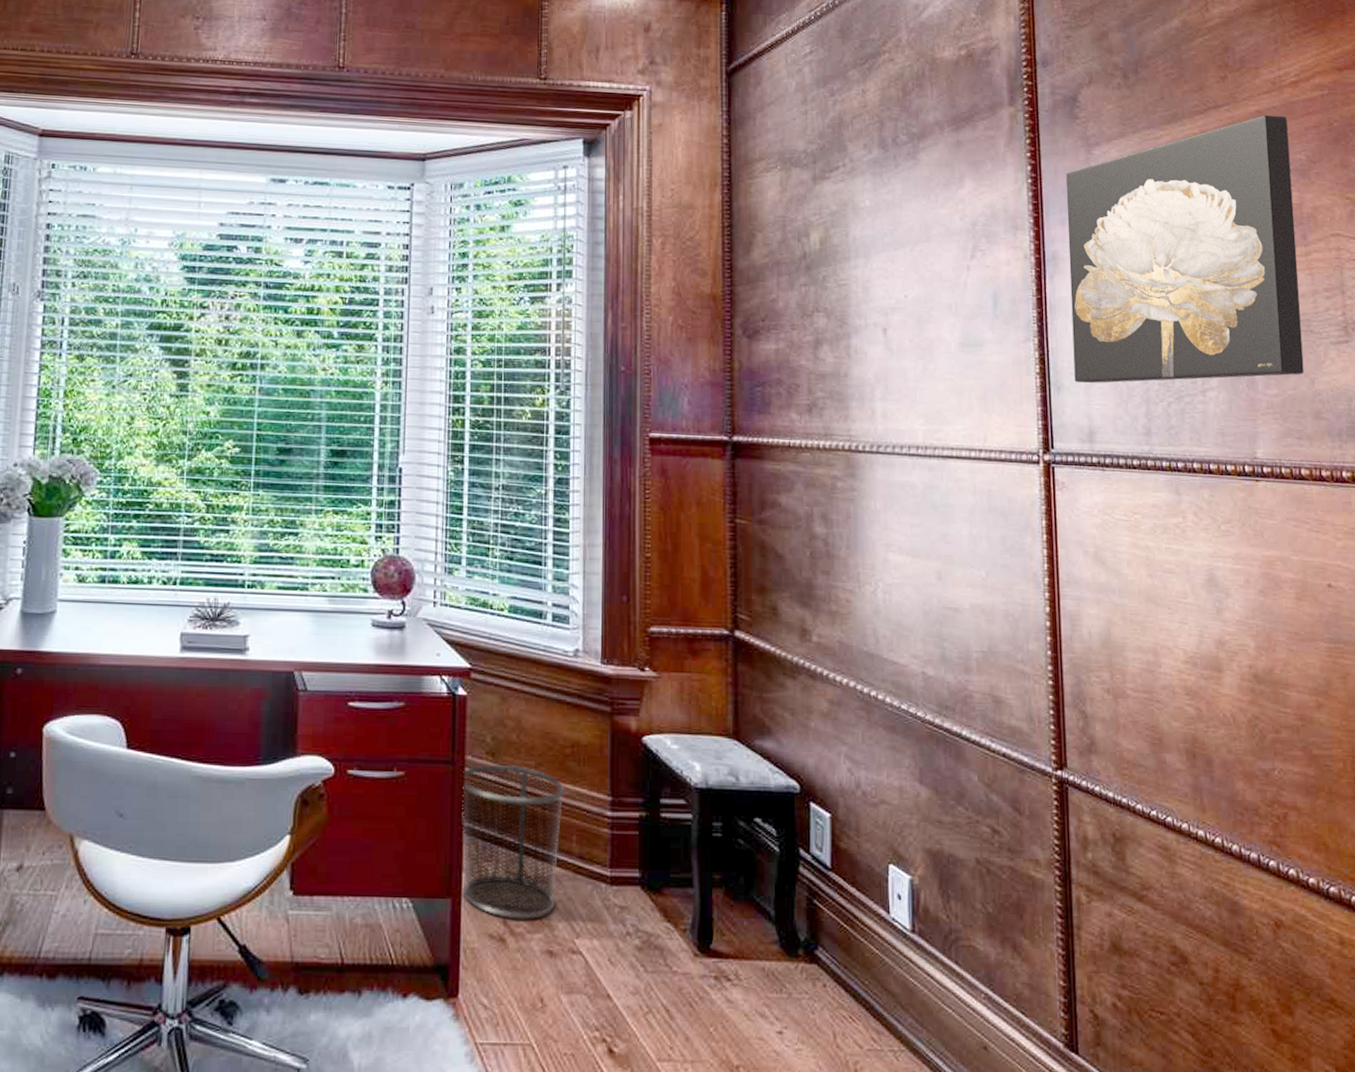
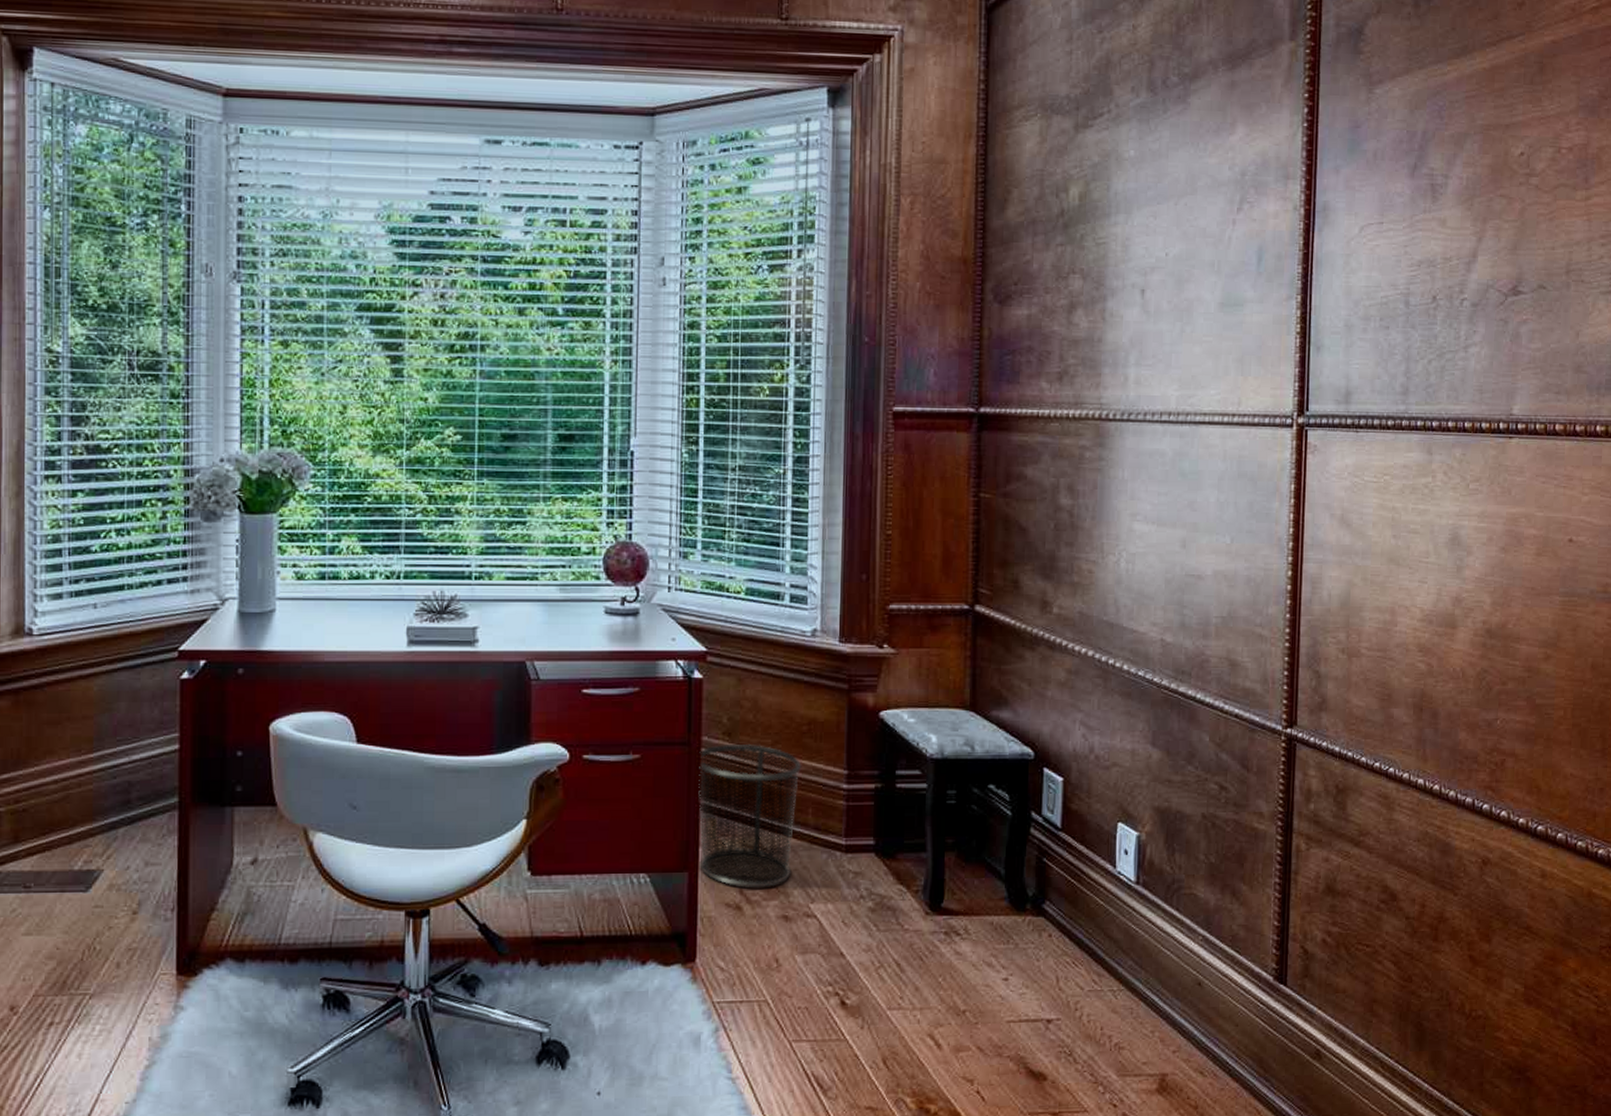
wall art: present [1066,114,1304,383] -> none [1335,45,1583,342]

